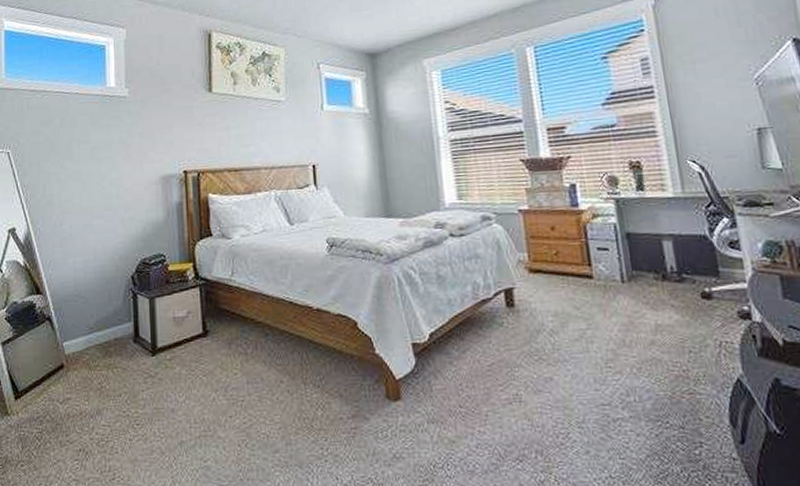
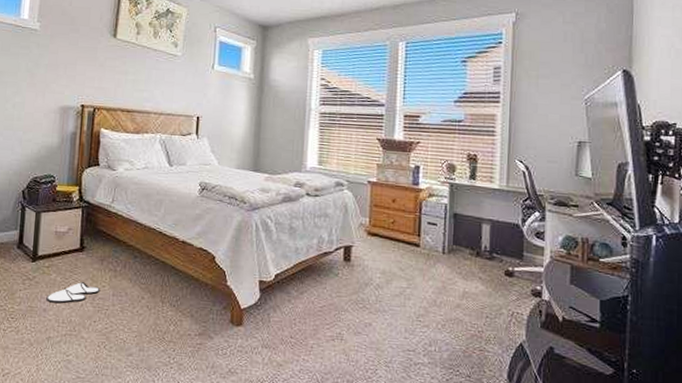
slippers: none [172,372,231,401] -> present [46,282,99,304]

